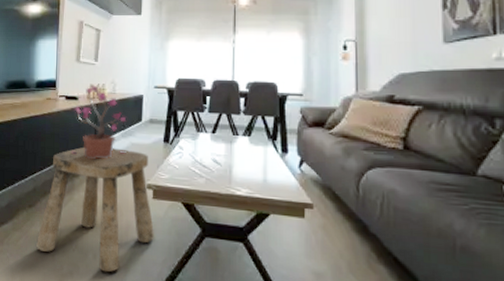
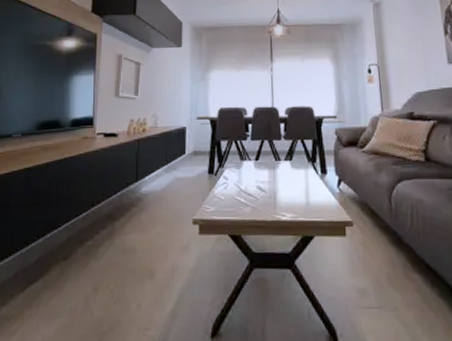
stool: present [36,147,154,273] -> none [72,184,202,322]
potted plant: present [71,85,127,159] -> none [110,120,170,198]

